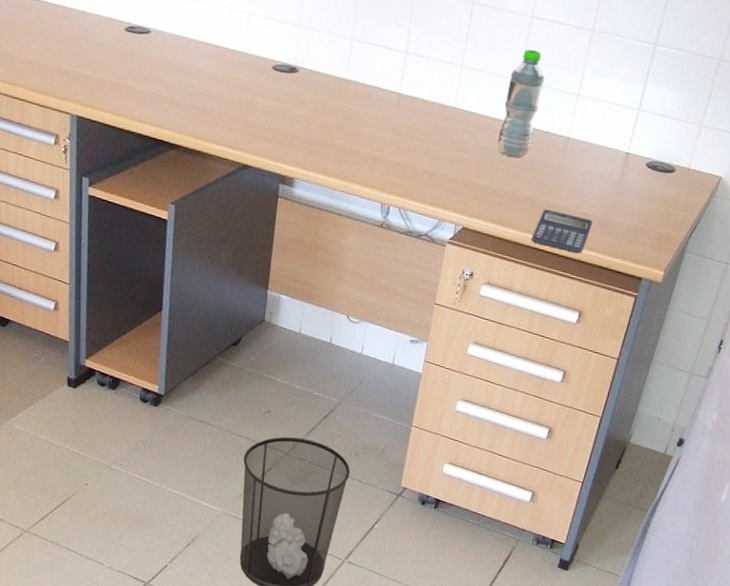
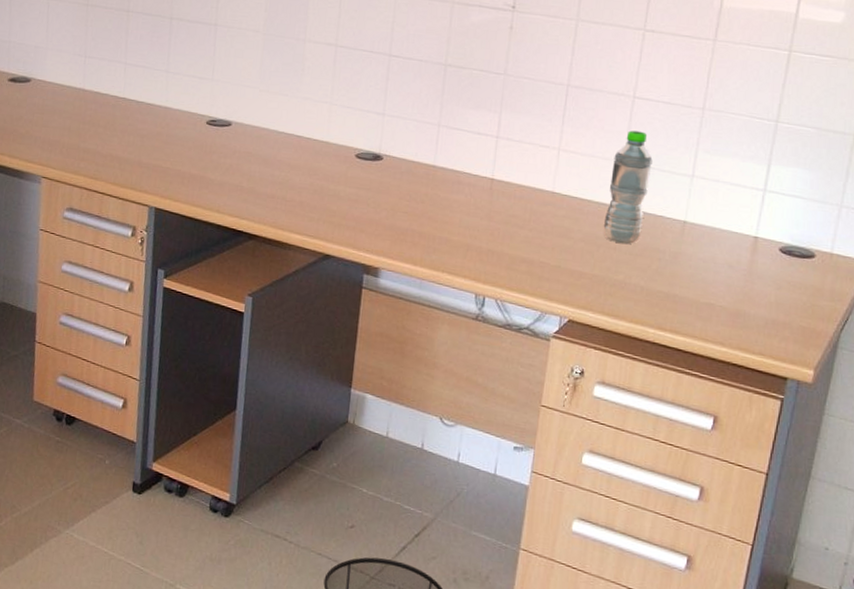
calculator: present [531,209,593,254] -> none [649,299,722,350]

